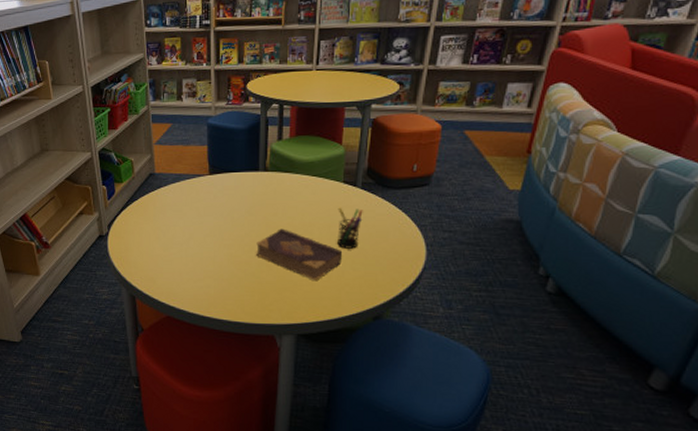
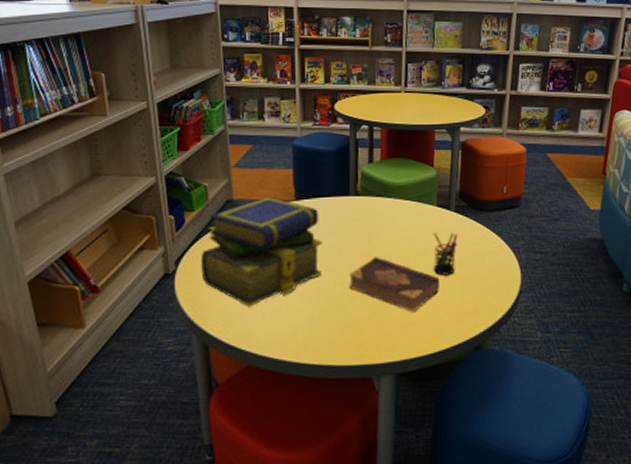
stack of books: none [129,171,233,267] -> present [201,196,322,307]

